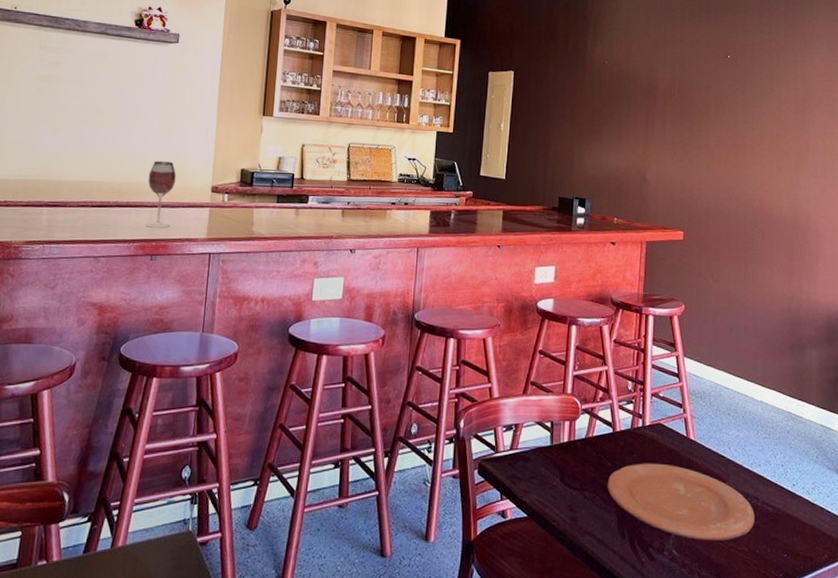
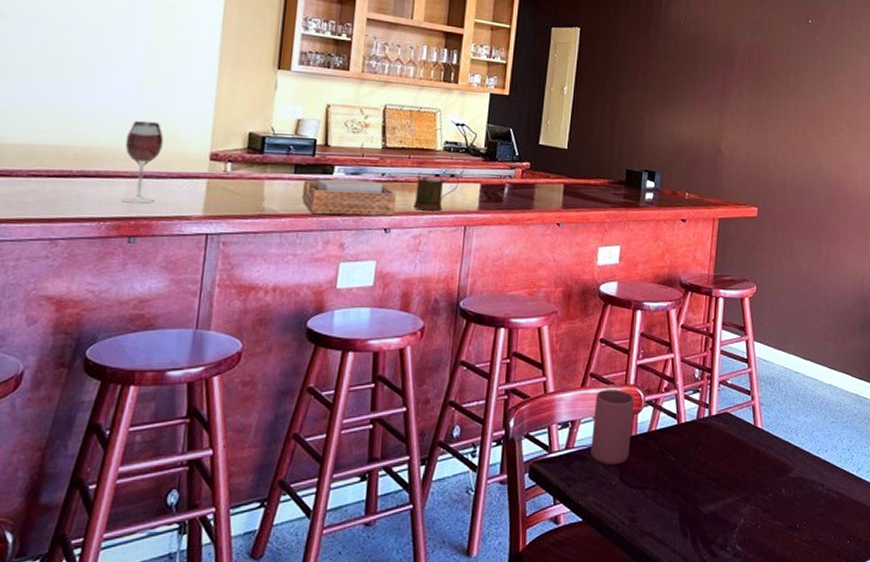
napkin holder: none [283,206,360,239] -> present [301,178,397,217]
beer mug: none [374,201,412,235] -> present [413,172,459,211]
cup: none [533,397,572,468] -> present [591,389,635,466]
plate: present [607,463,755,540] -> none [669,454,820,533]

